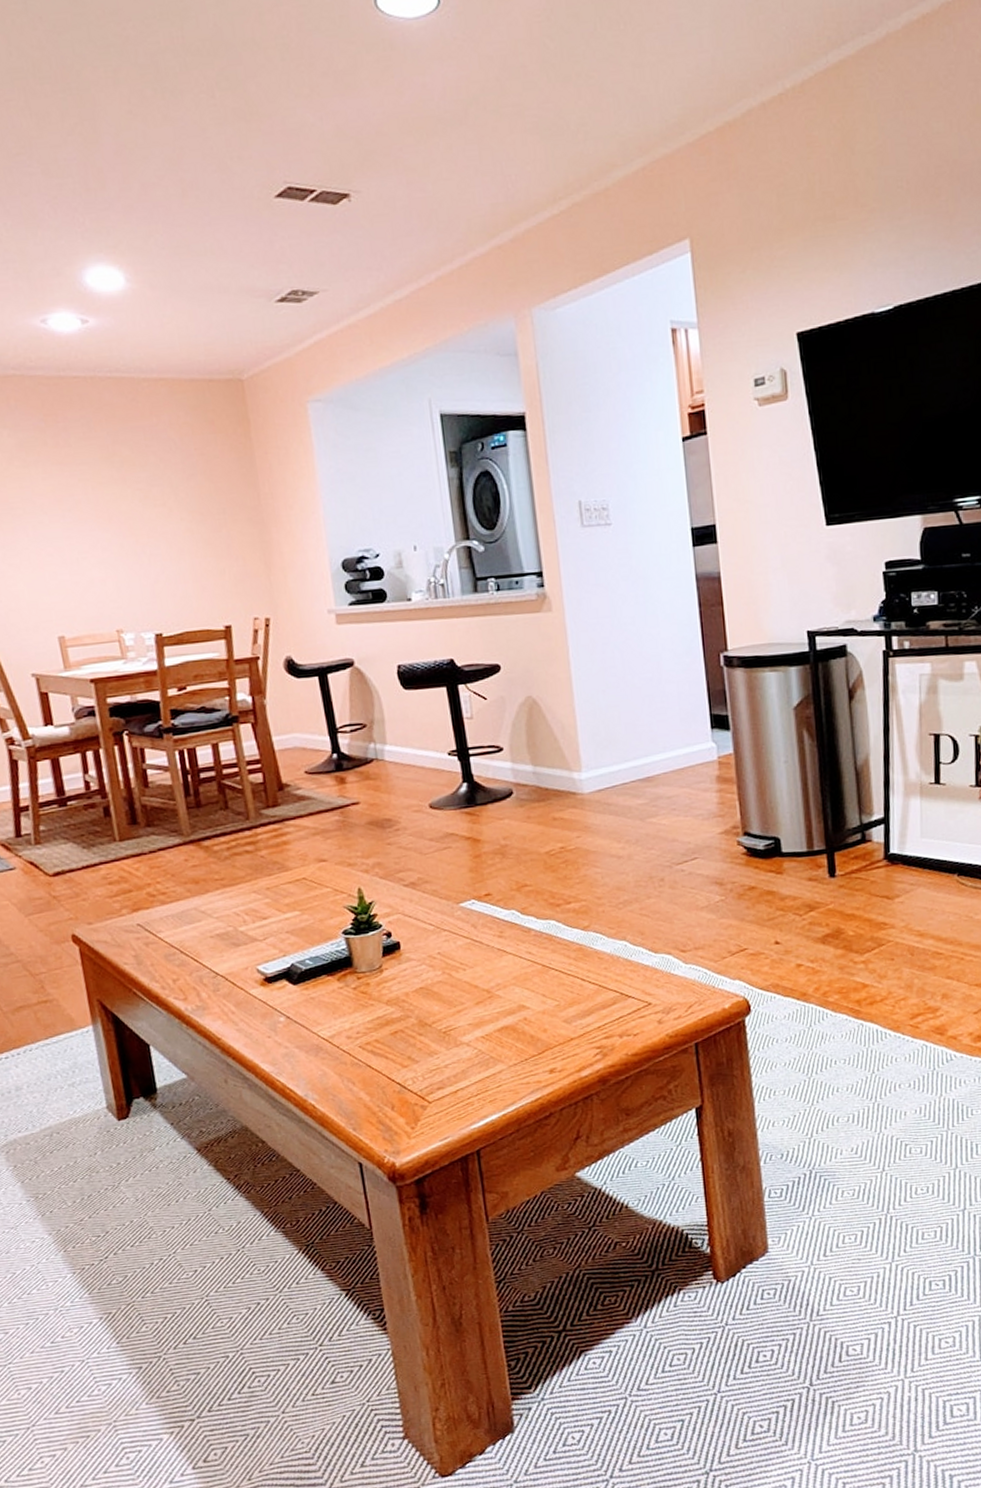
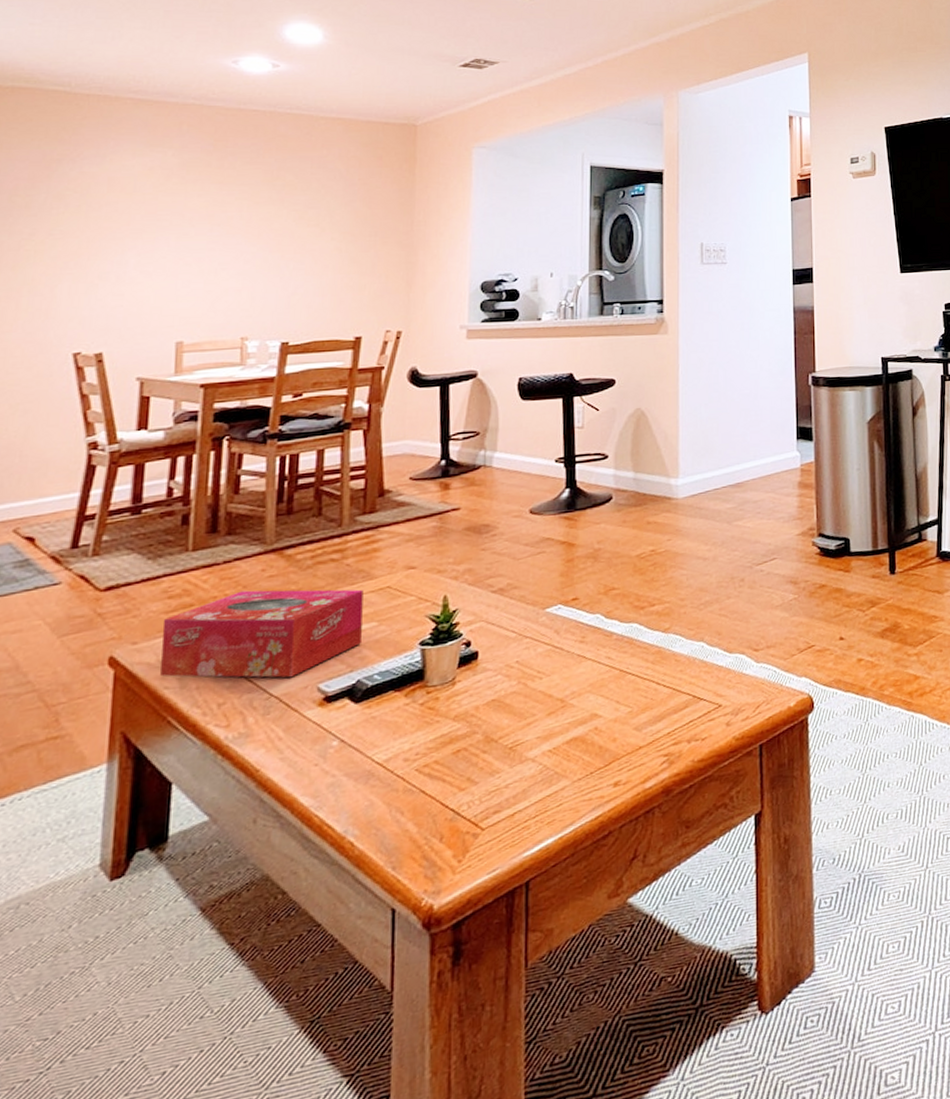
tissue box: none [109,878,288,960] -> present [160,589,364,678]

